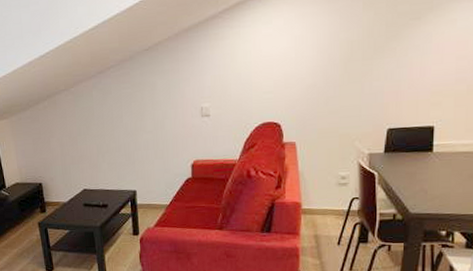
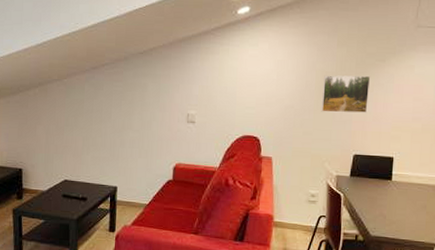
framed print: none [347,38,404,87] -> present [321,75,371,113]

